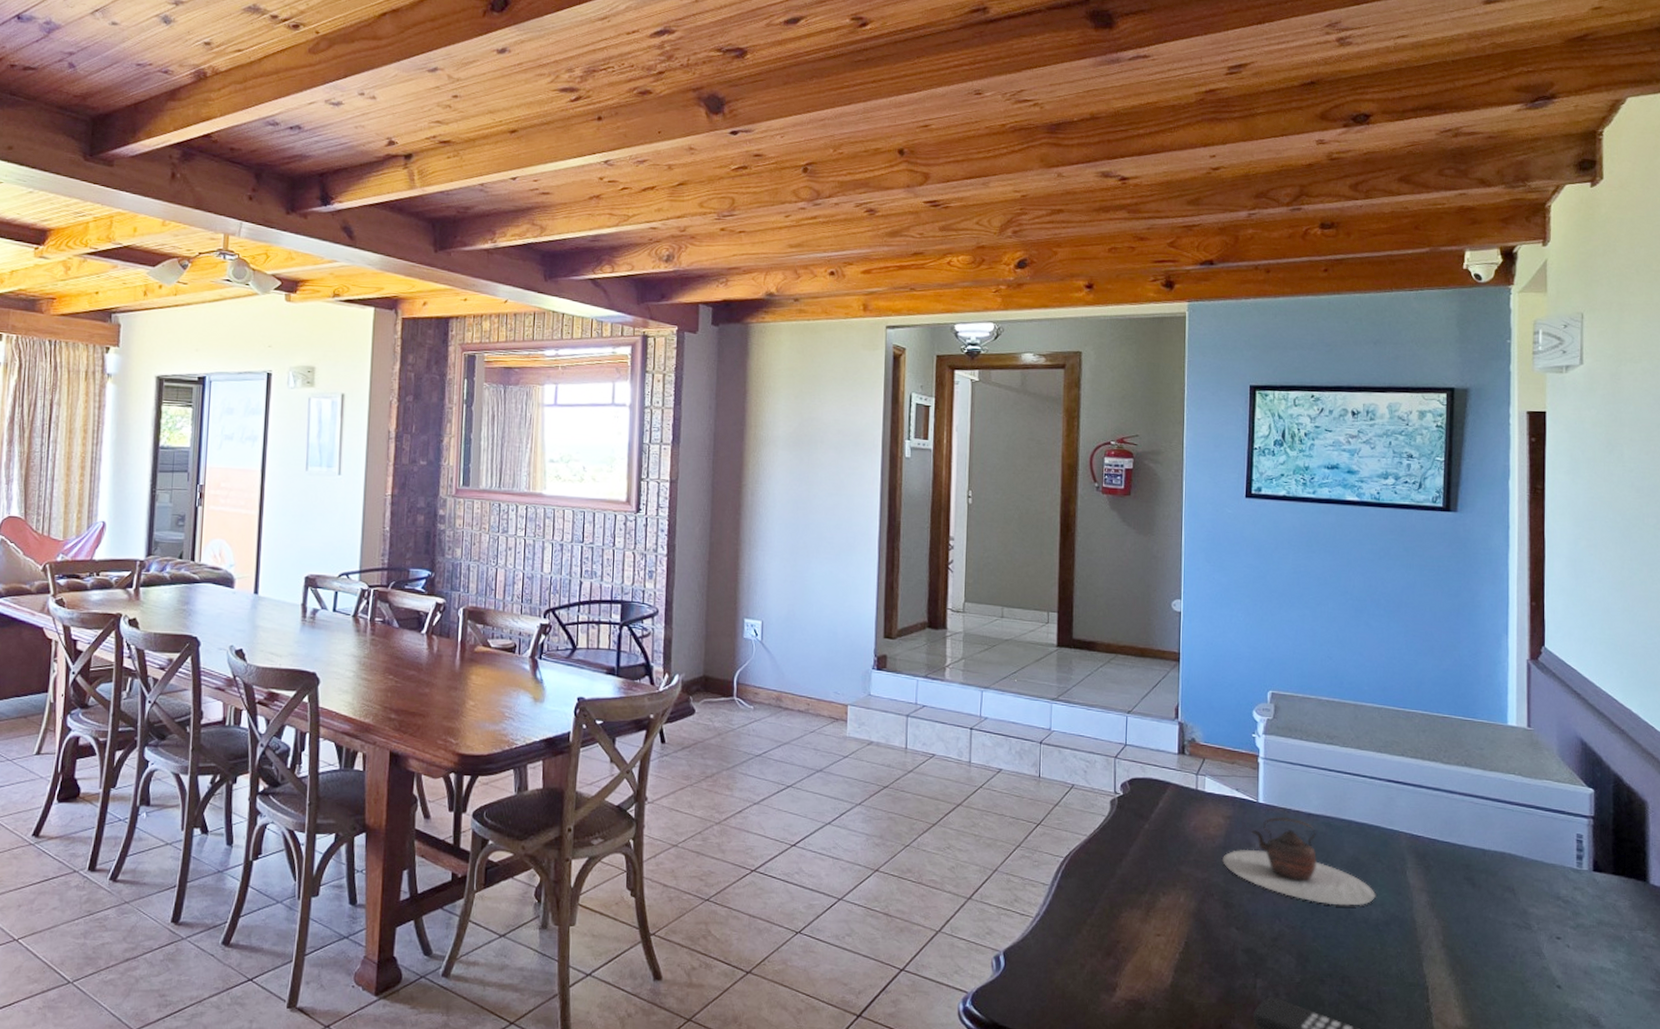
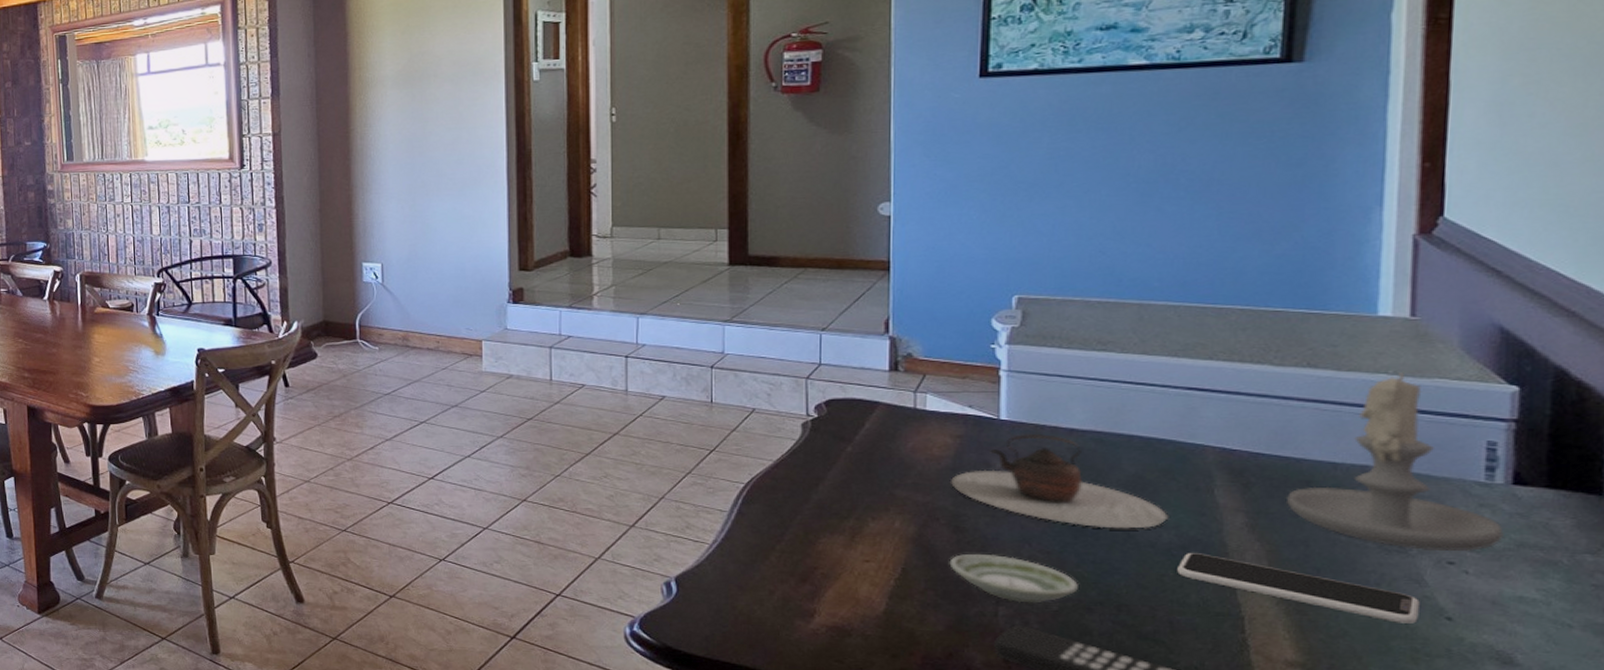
saucer: none [1220,928,1314,976] -> present [949,553,1078,603]
smartphone: none [1383,928,1540,991] -> present [1177,553,1420,624]
candle: none [1453,774,1590,928] -> present [1285,372,1504,552]

